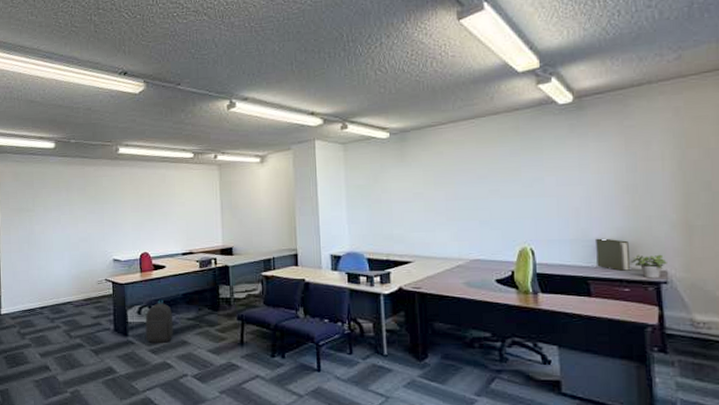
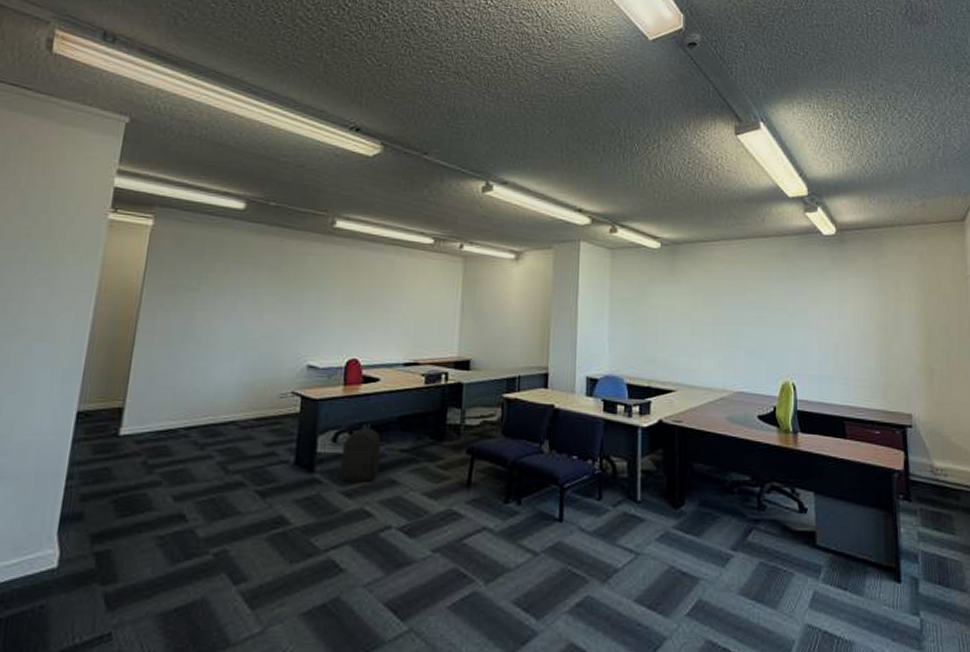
binder: present [596,238,631,271] -> none [852,376,882,412]
potted plant: present [631,254,667,278] -> none [881,396,912,422]

